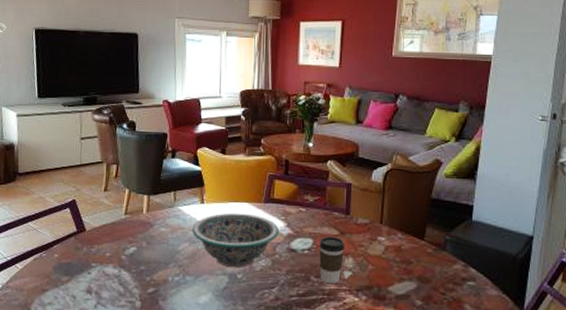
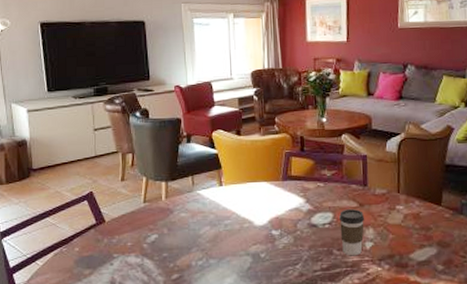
decorative bowl: present [192,212,280,267] -> none [212,192,300,247]

